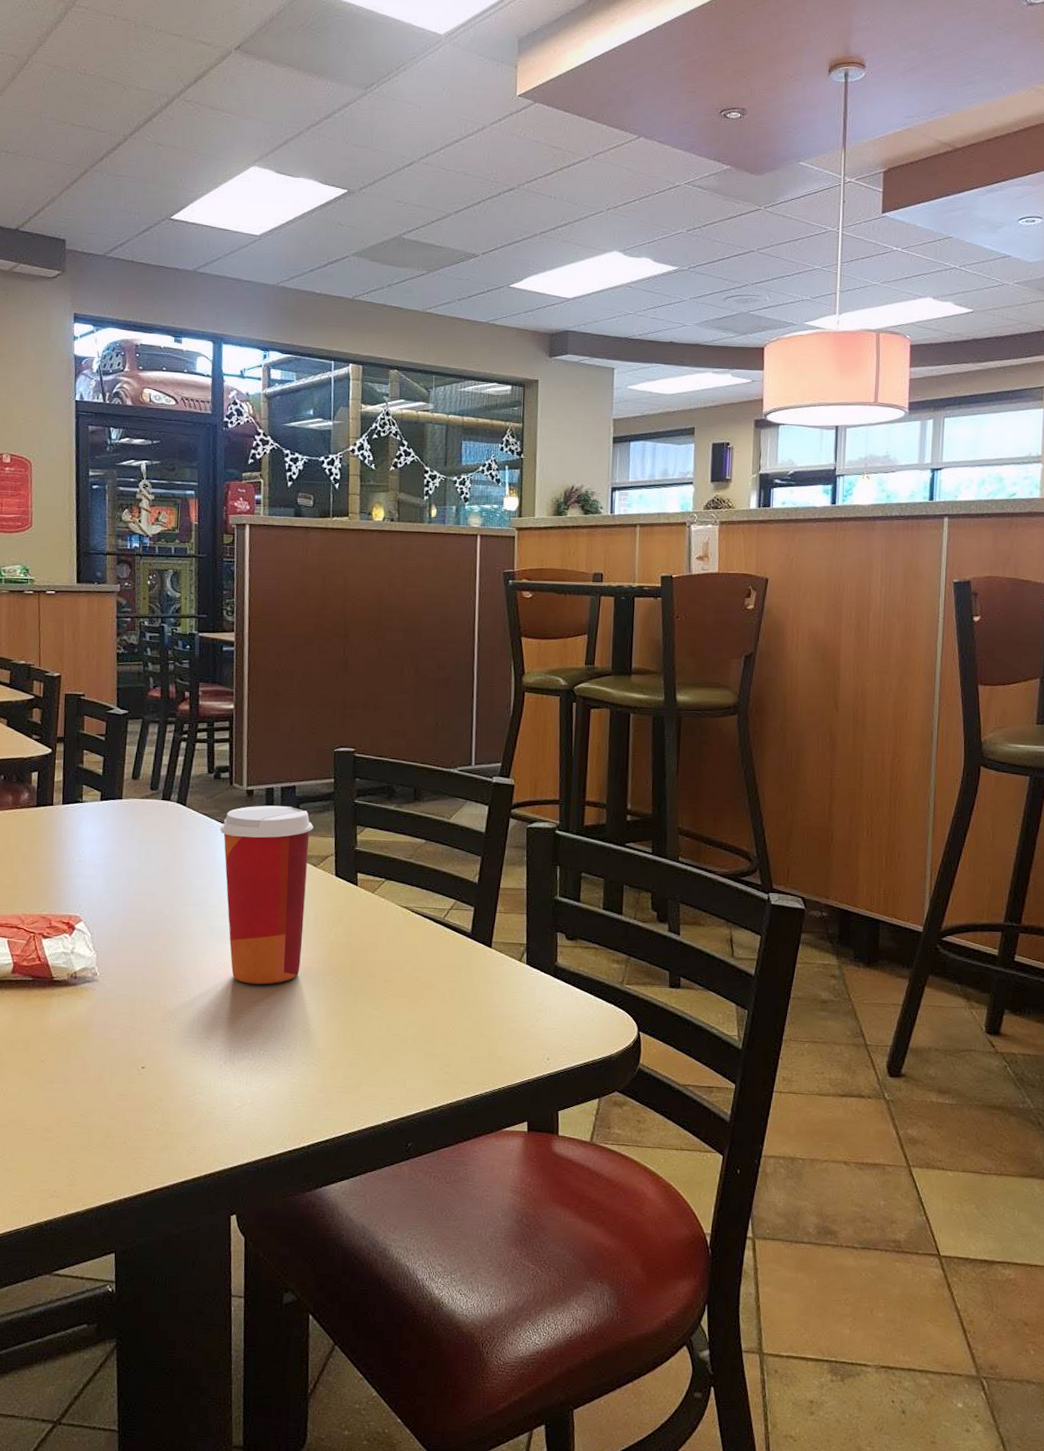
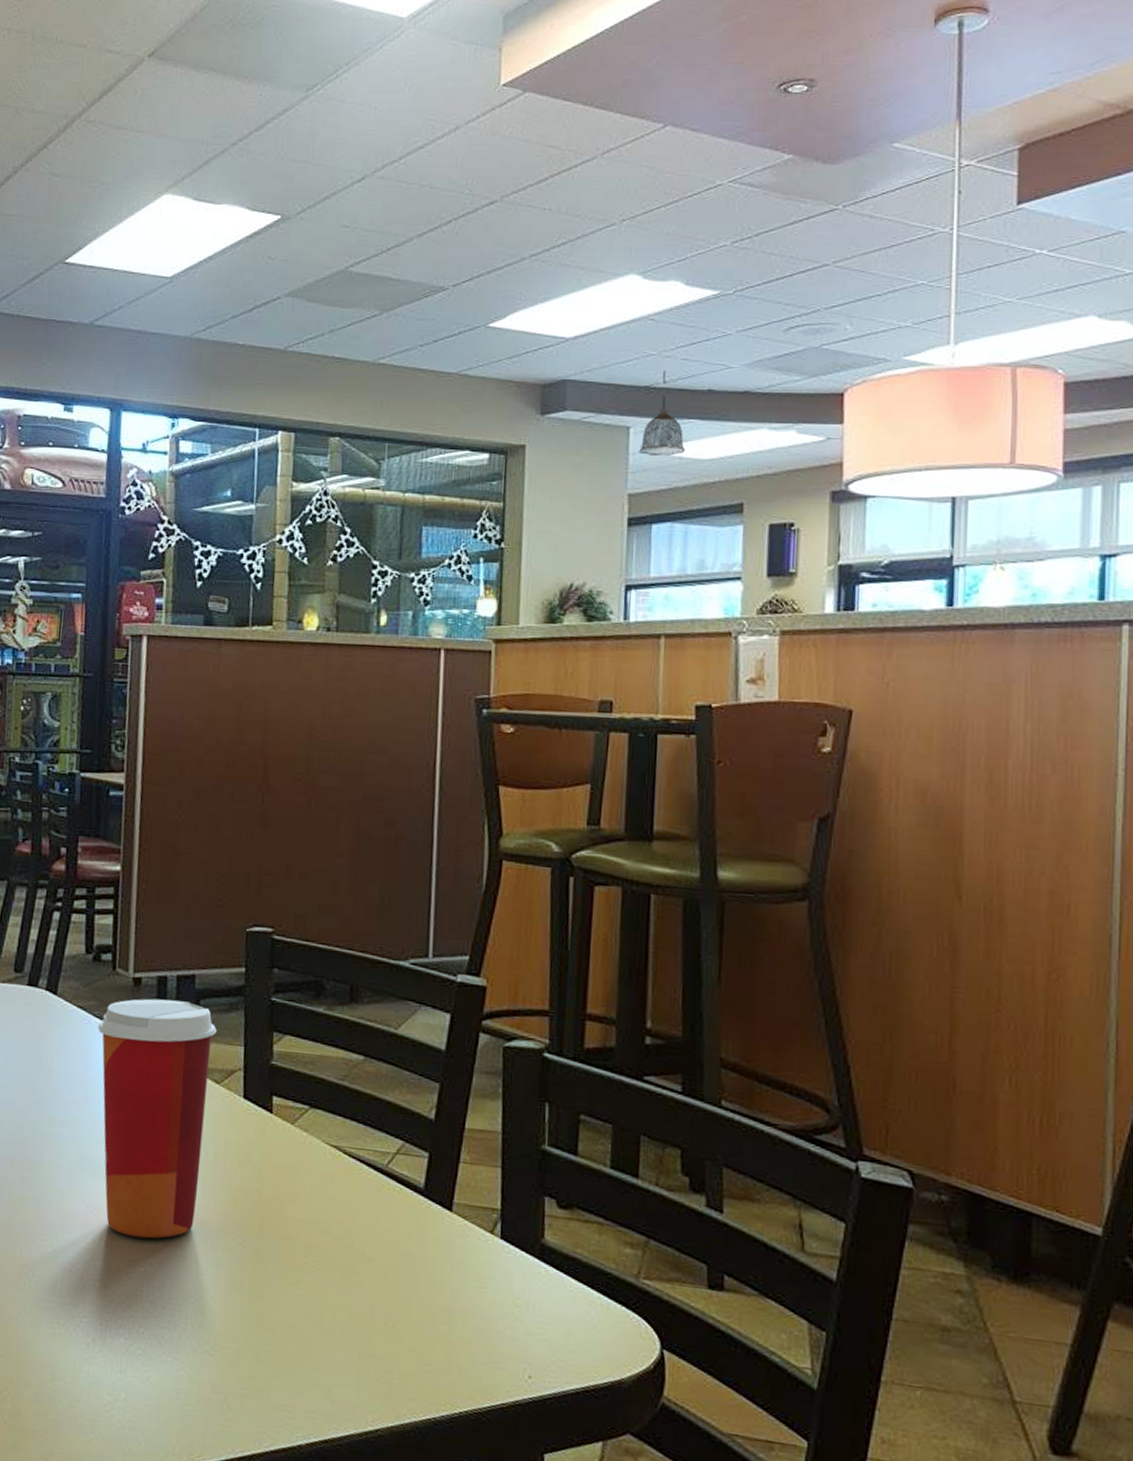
pendant lamp: none [621,326,654,391] -> present [639,370,686,457]

